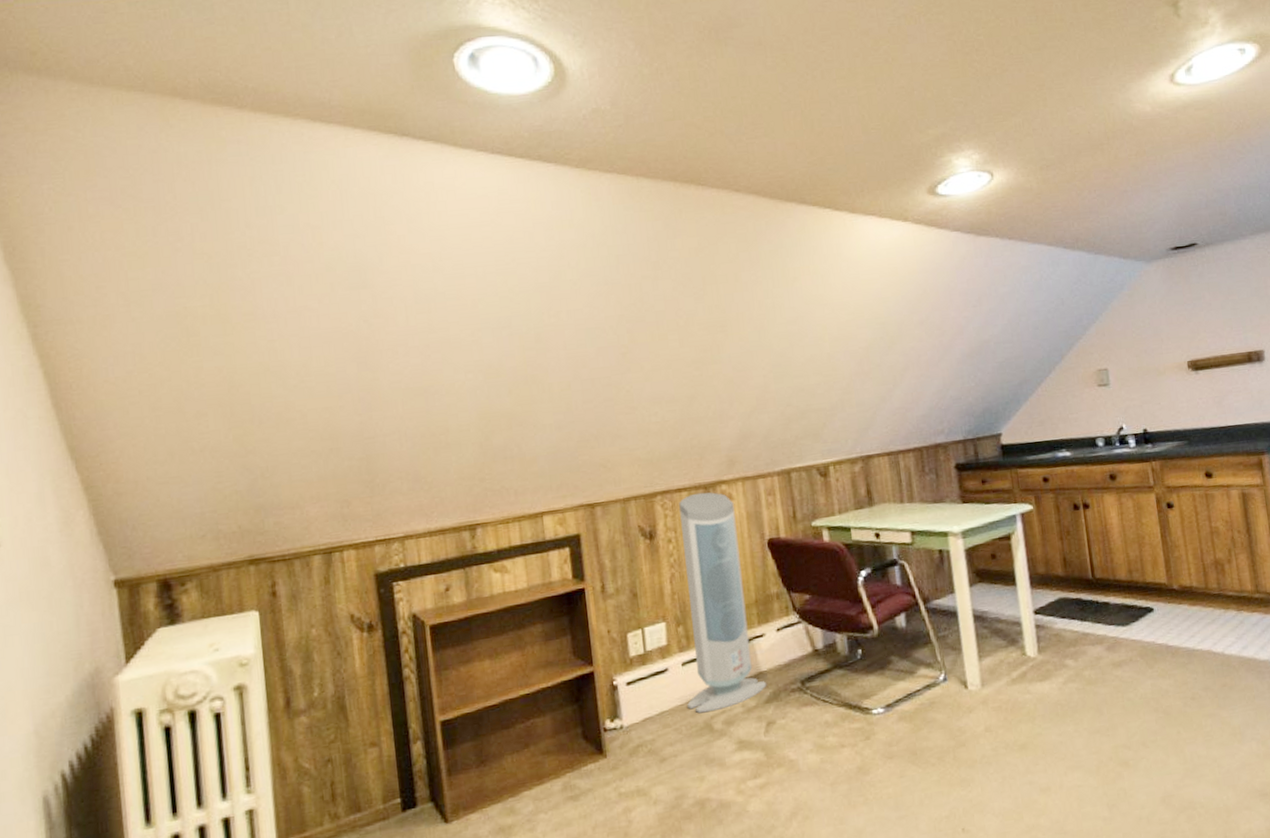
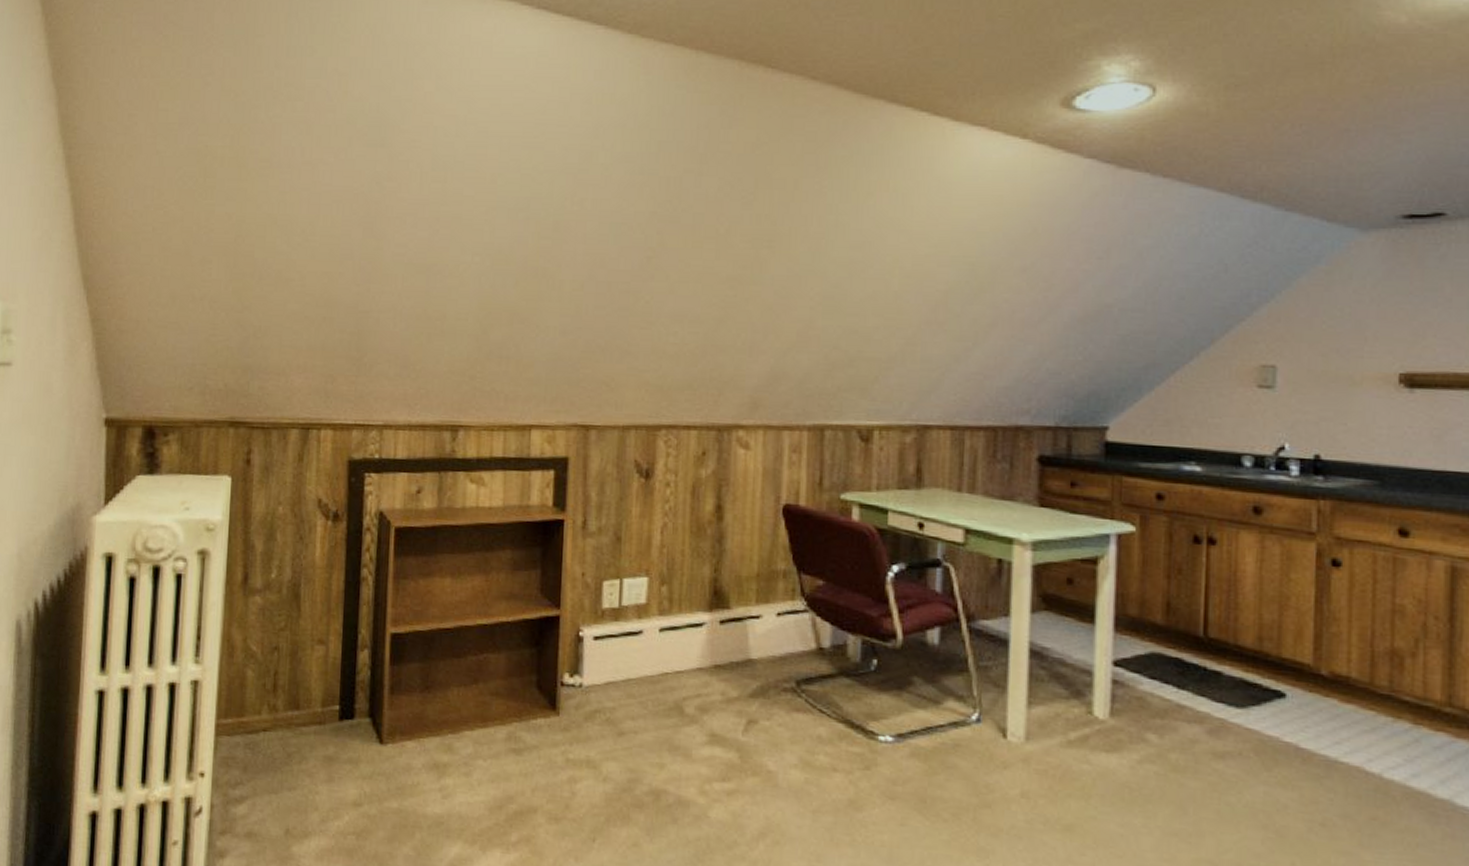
air purifier: present [678,492,767,714] -> none [658,434,755,692]

